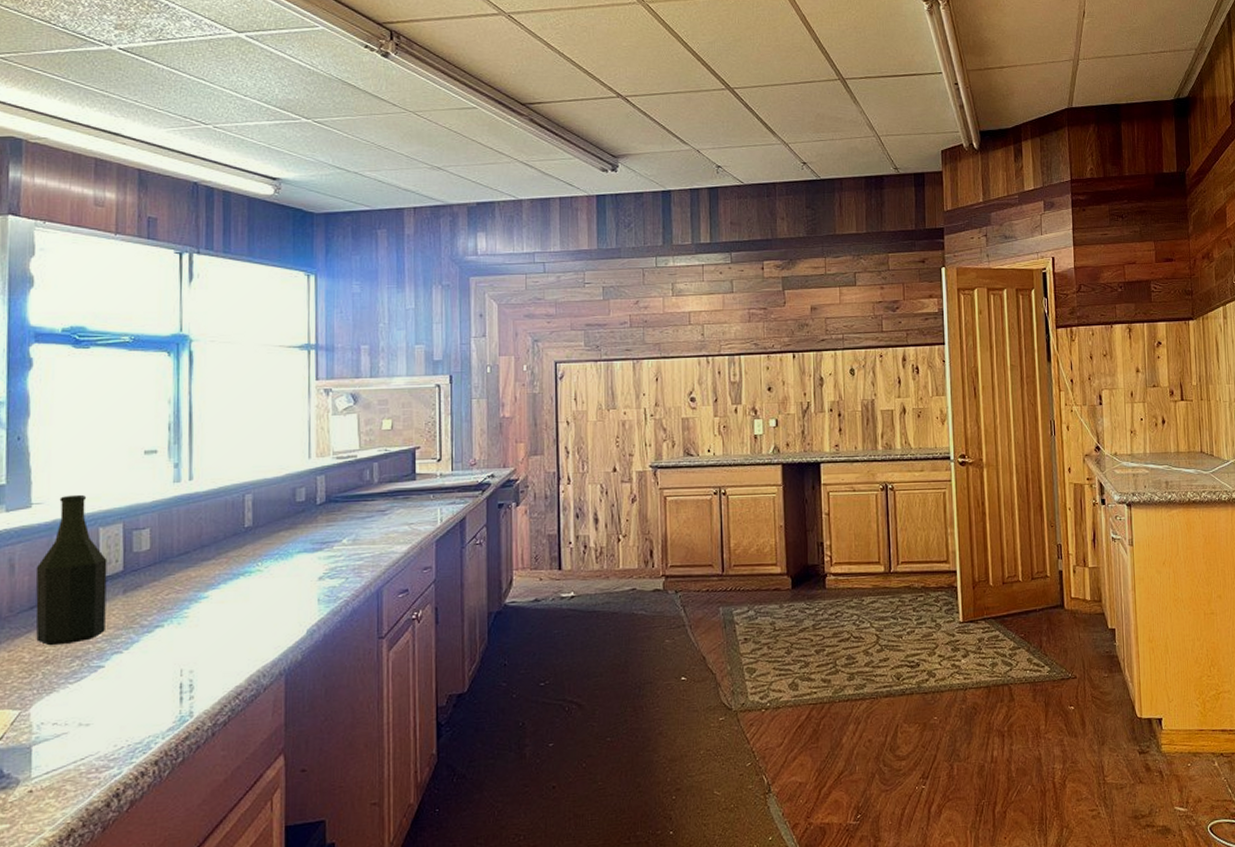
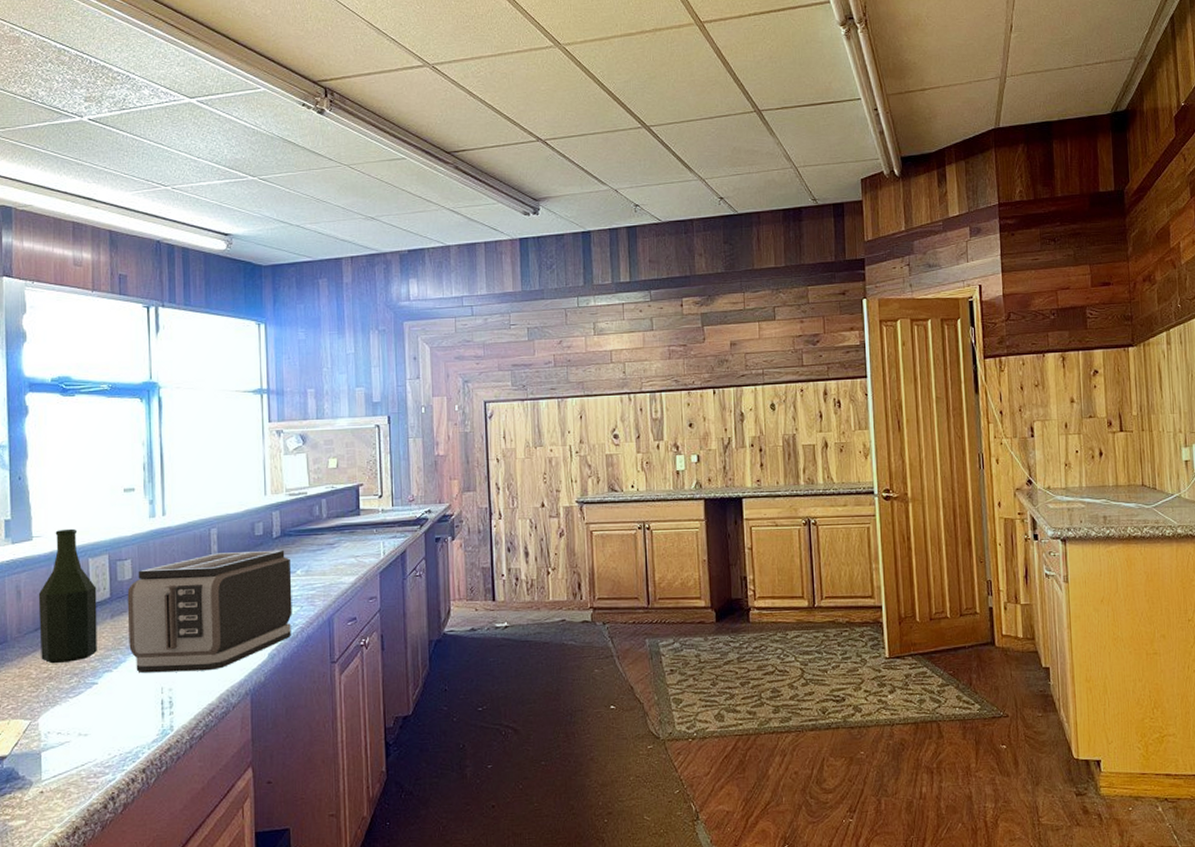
toaster: none [143,517,337,654] -> present [127,549,292,673]

